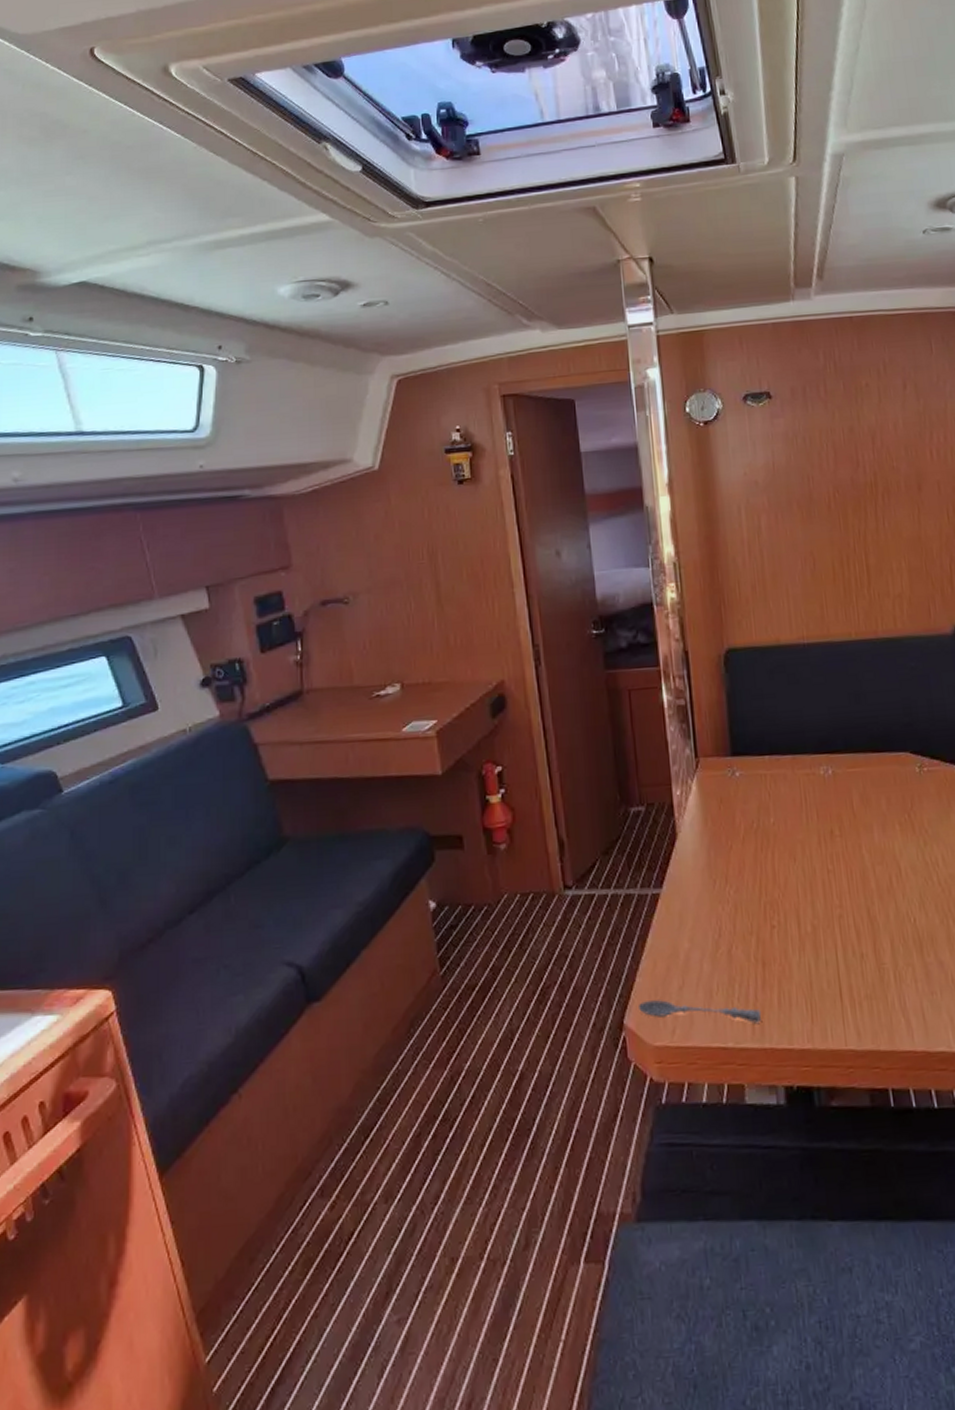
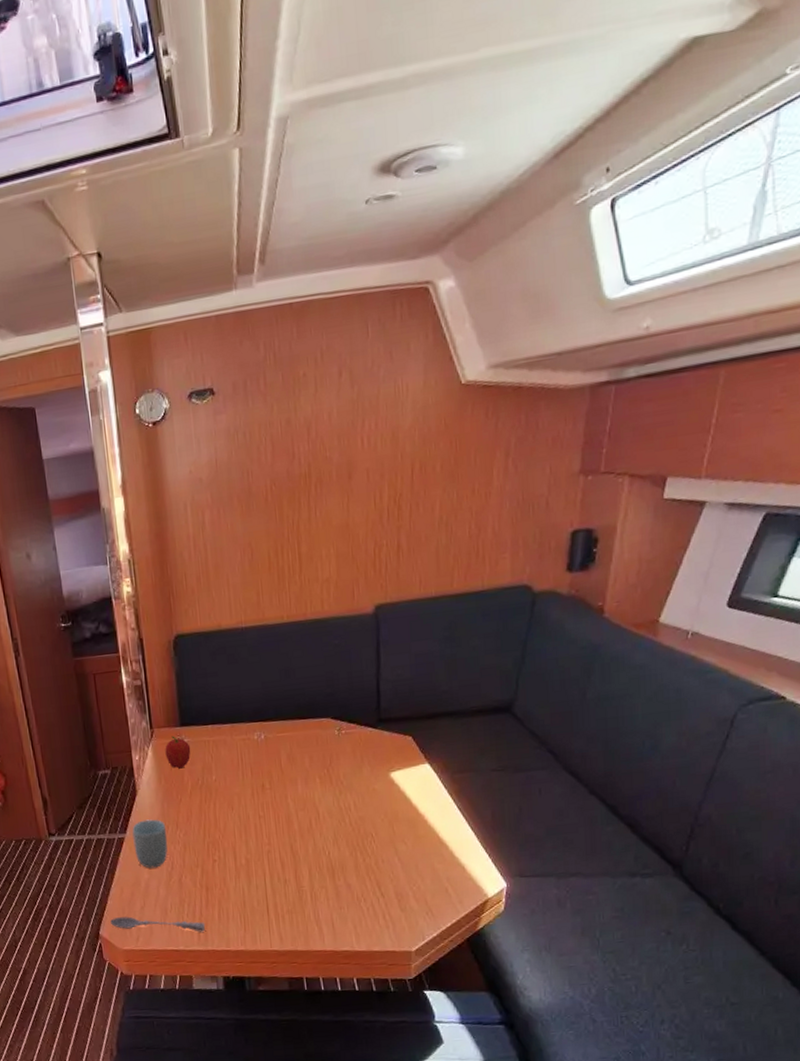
cup: none [670,870,715,935] -> present [132,819,168,868]
fruit: none [712,767,744,808] -> present [165,736,191,769]

